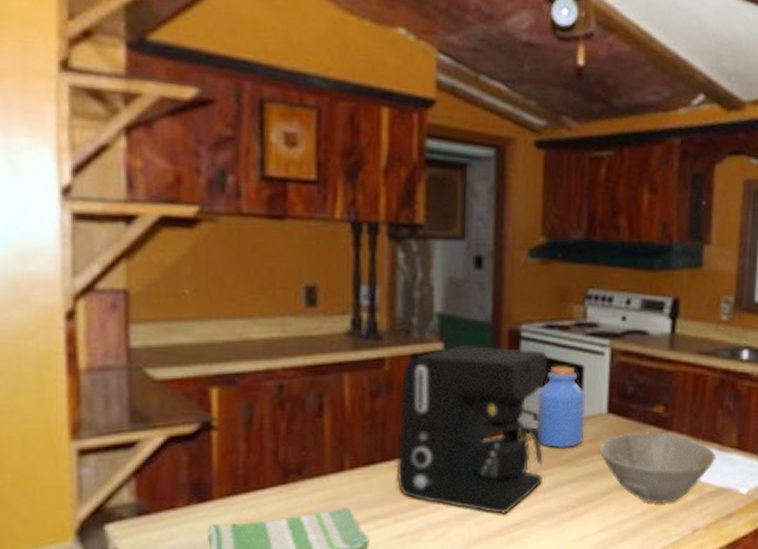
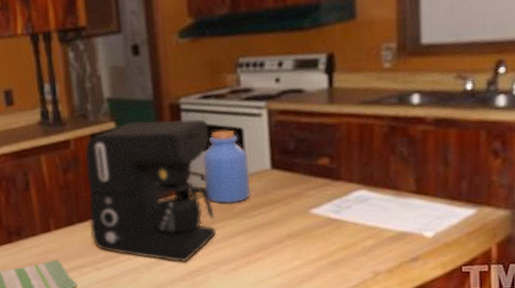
bowl: present [599,432,717,504] -> none [266,182,393,250]

